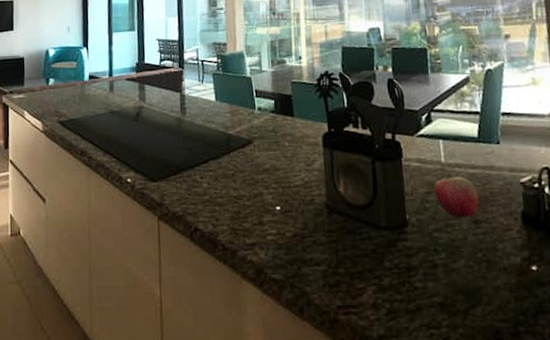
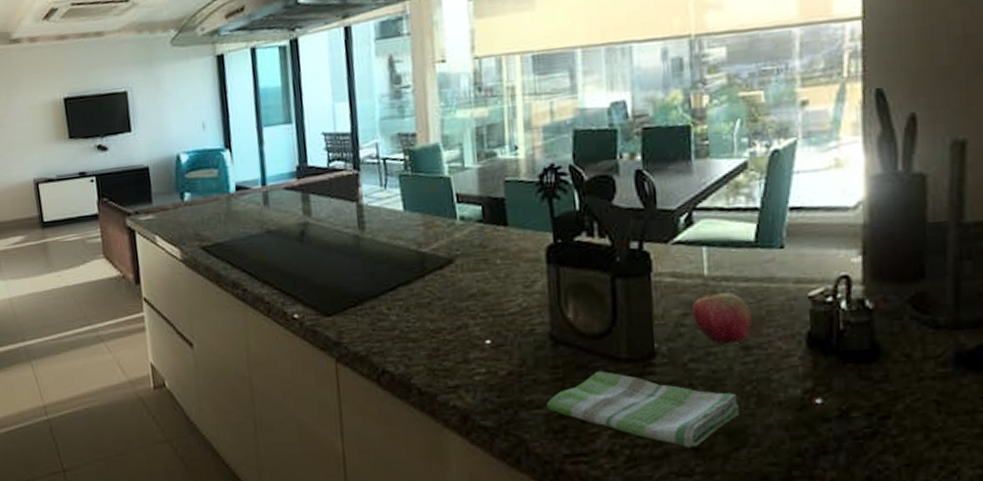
dish towel: none [323,235,475,304] -> present [546,370,740,448]

